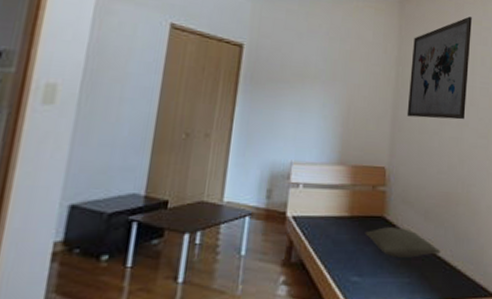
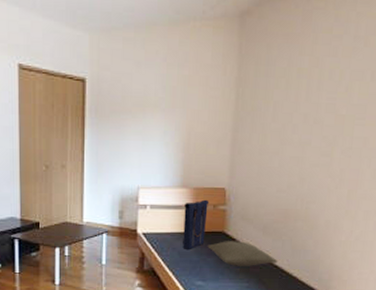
tote bag: none [337,179,368,237] -> present [183,199,210,249]
wall art: present [406,16,472,120] -> none [246,24,321,139]

